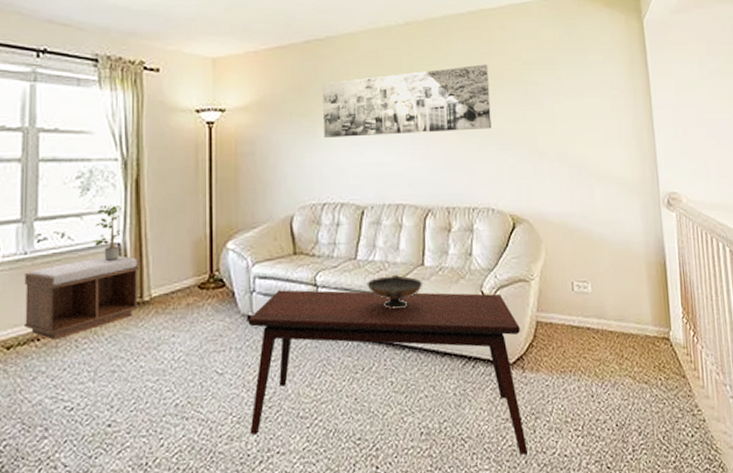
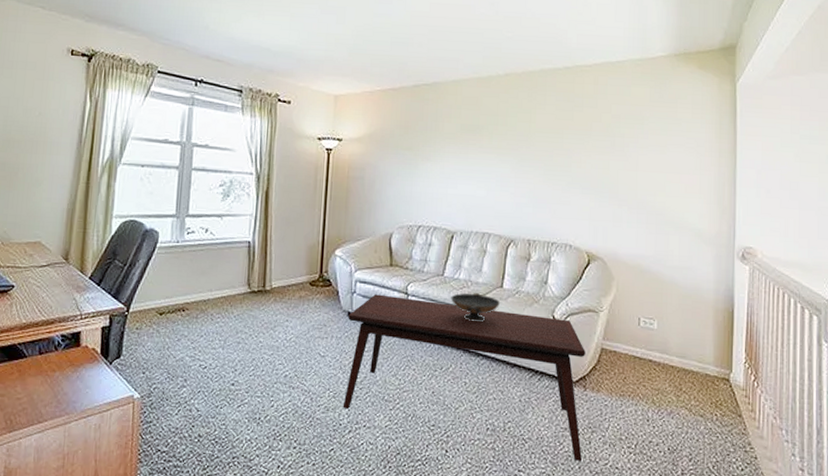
bench: present [23,255,139,340] -> none [173,251,264,312]
potted plant: present [92,204,121,261] -> none [229,209,253,255]
wall art: present [323,64,492,138] -> none [424,115,578,174]

